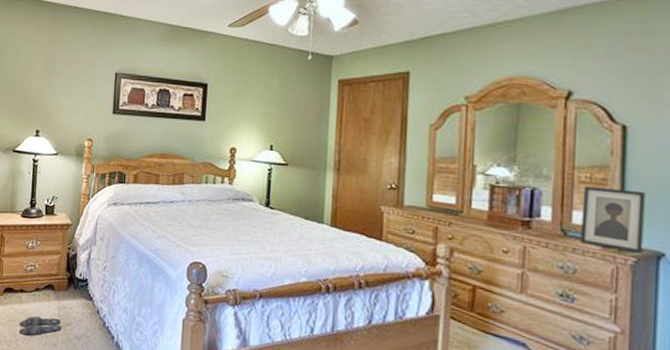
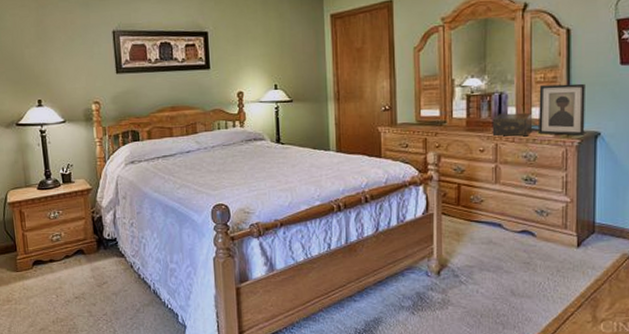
slippers: present [19,316,61,336] -> none [55,279,98,302]
decorative box: none [519,212,574,244] -> present [492,113,533,137]

